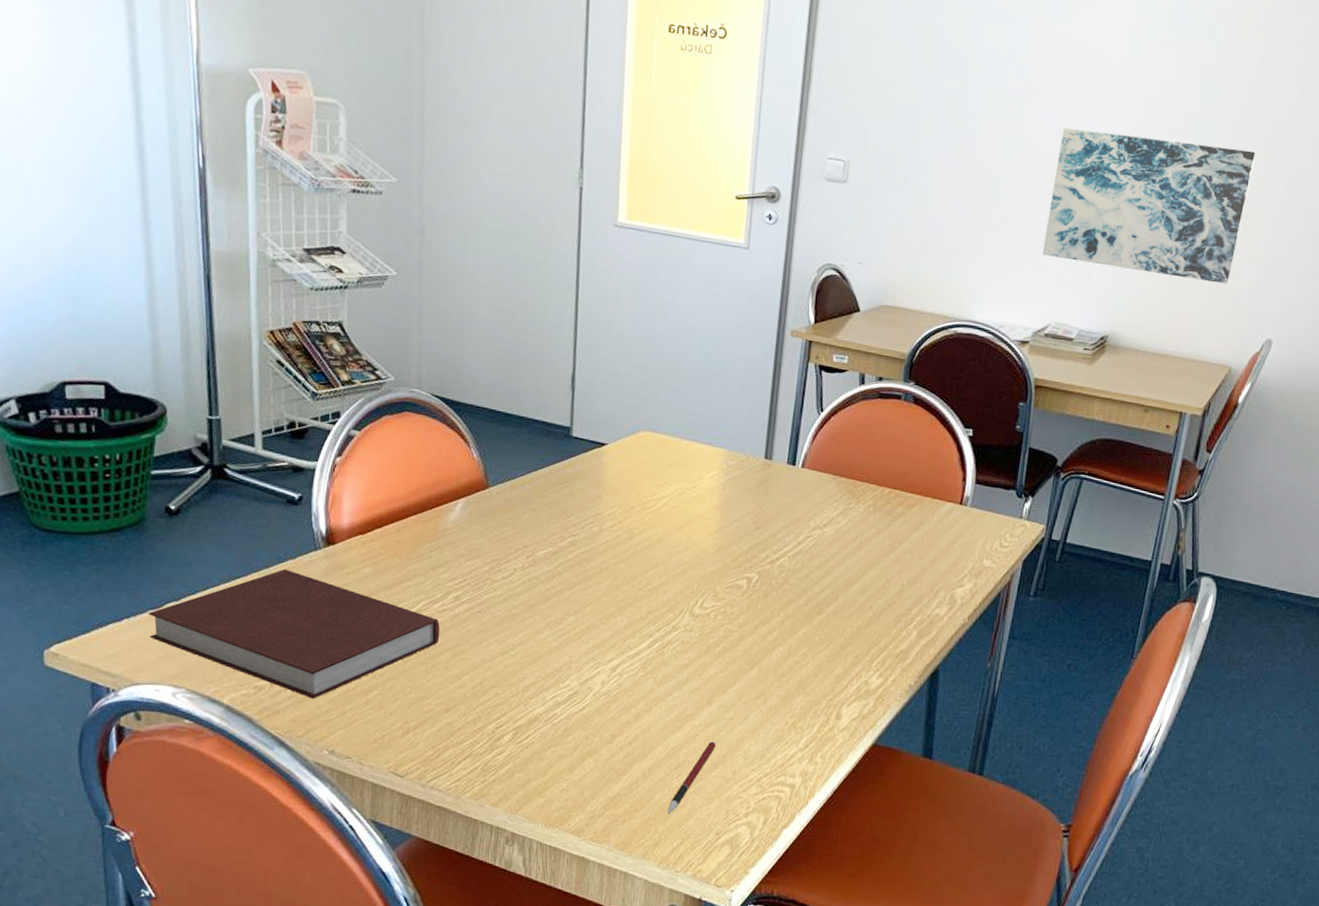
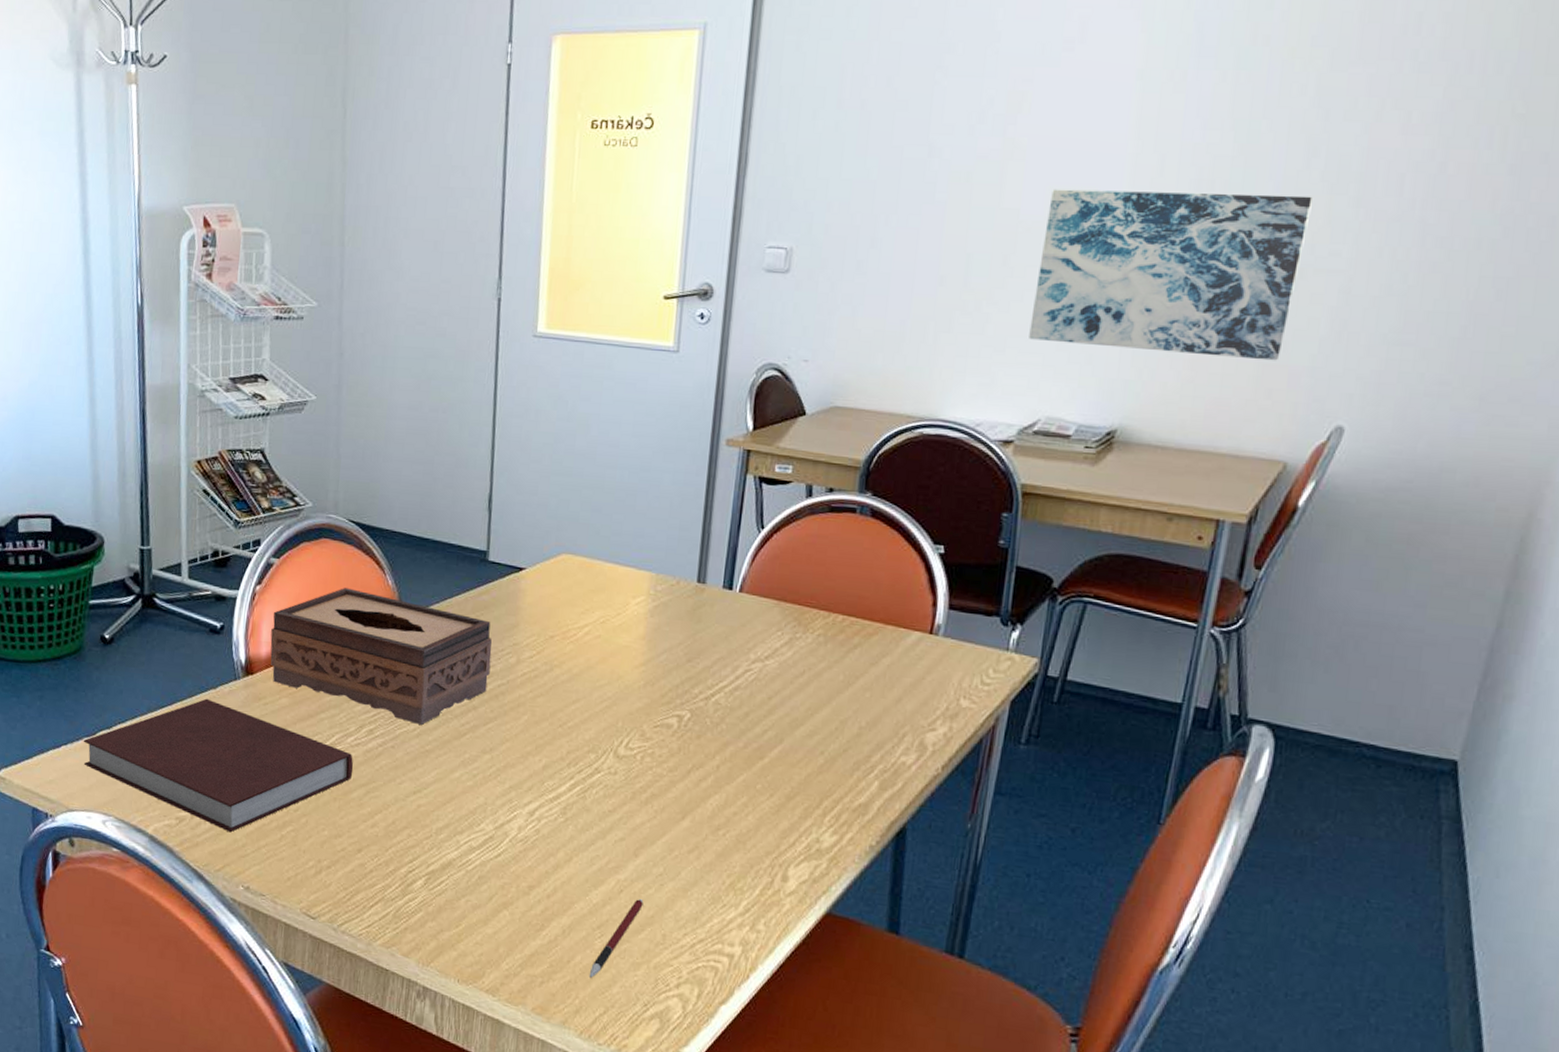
tissue box: none [352,460,576,590] -> present [270,588,492,725]

